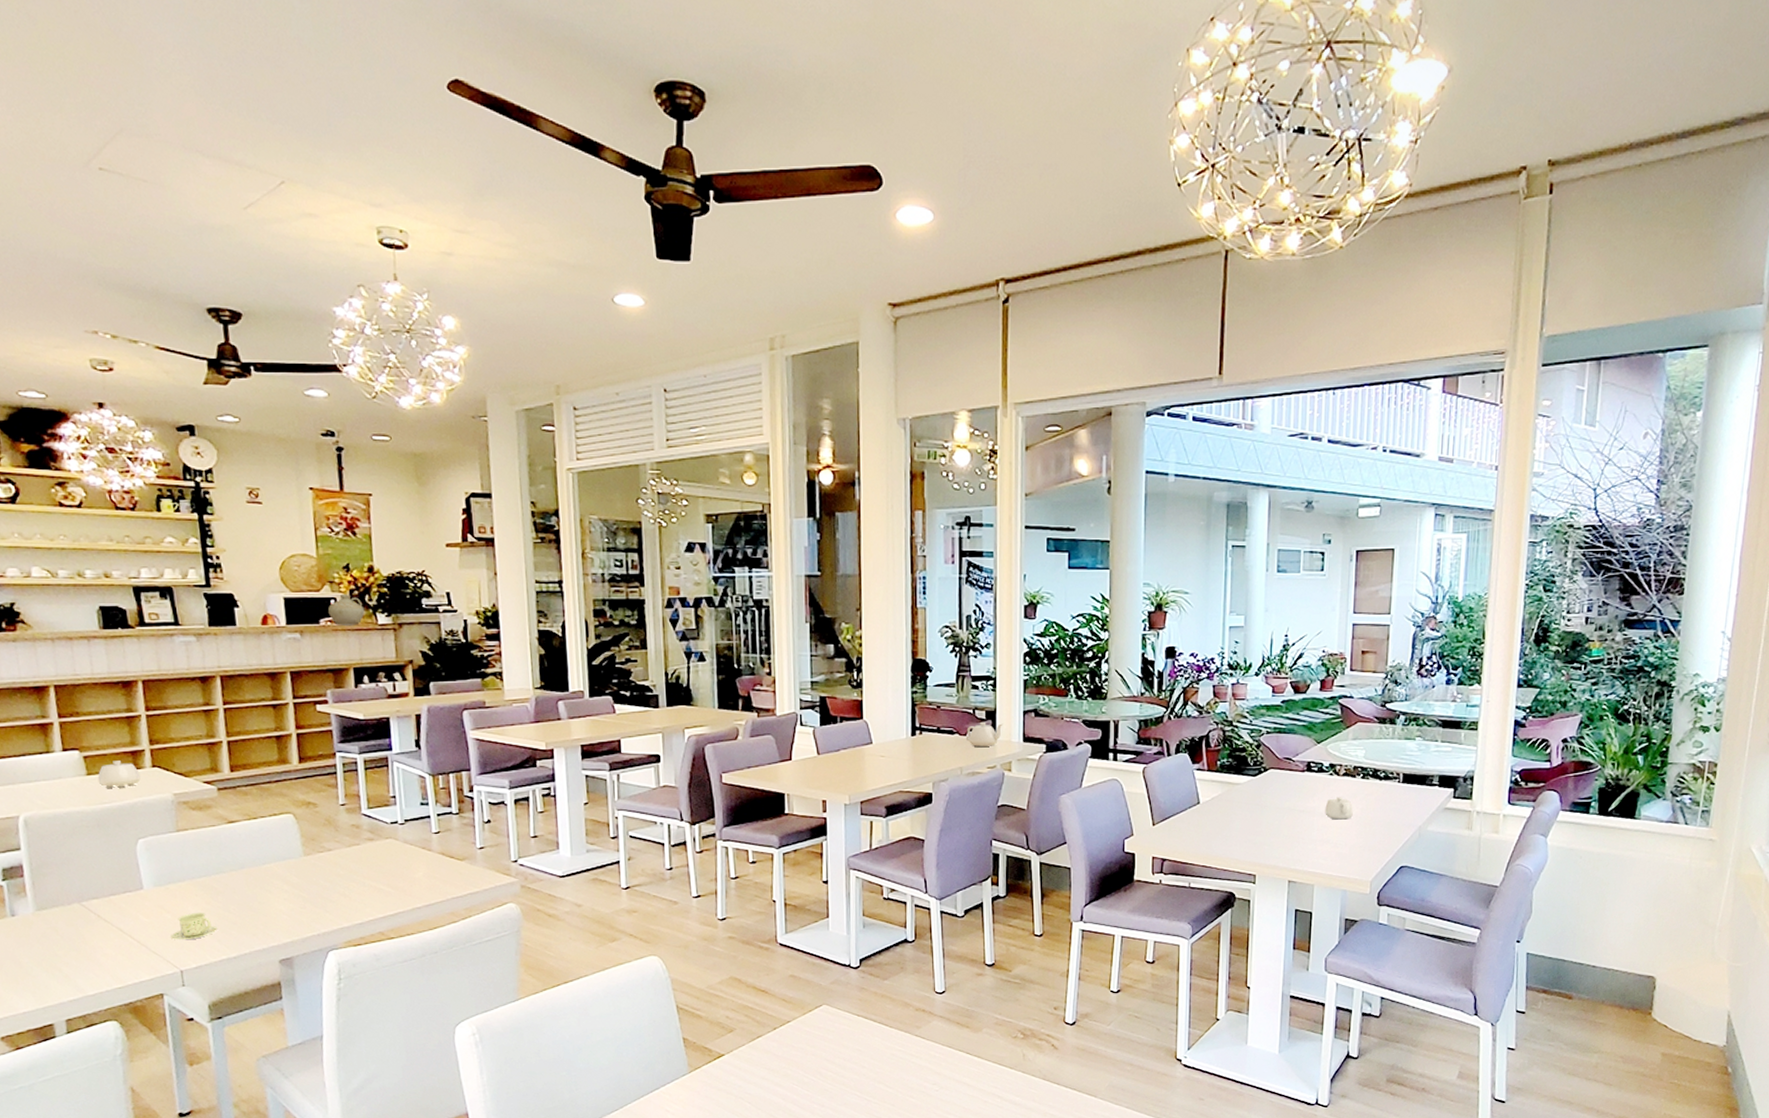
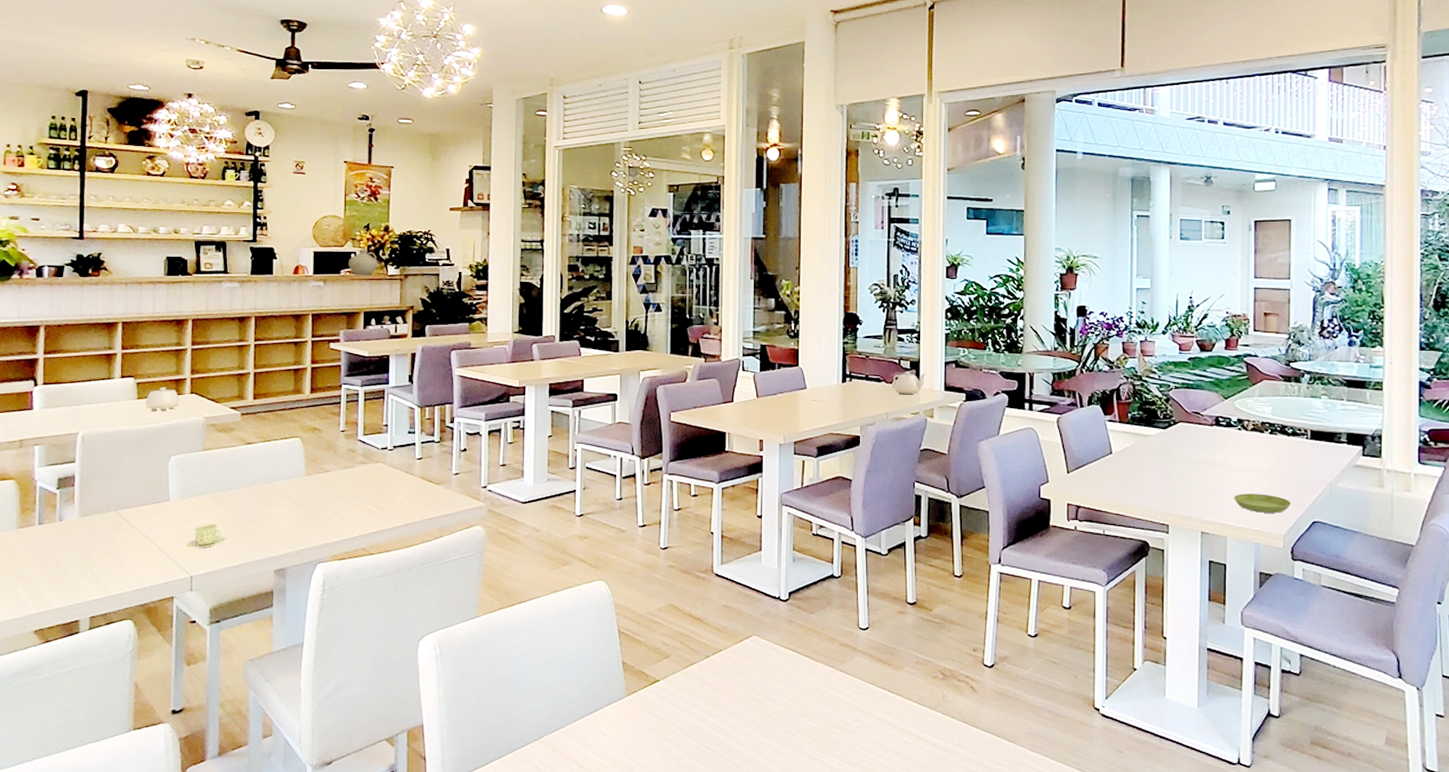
saucer: none [1322,840,1379,859] -> present [1234,494,1291,513]
sugar bowl: present [1325,797,1353,820] -> none [1235,451,1263,474]

